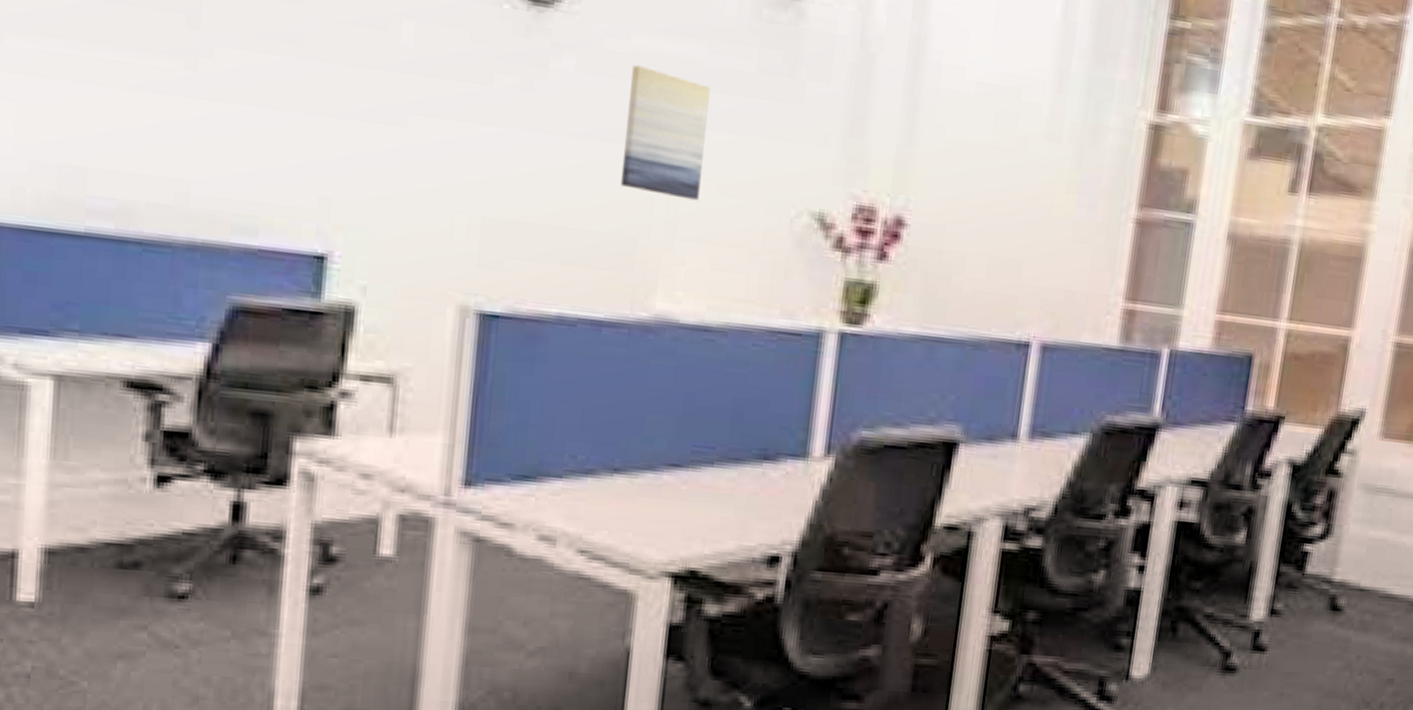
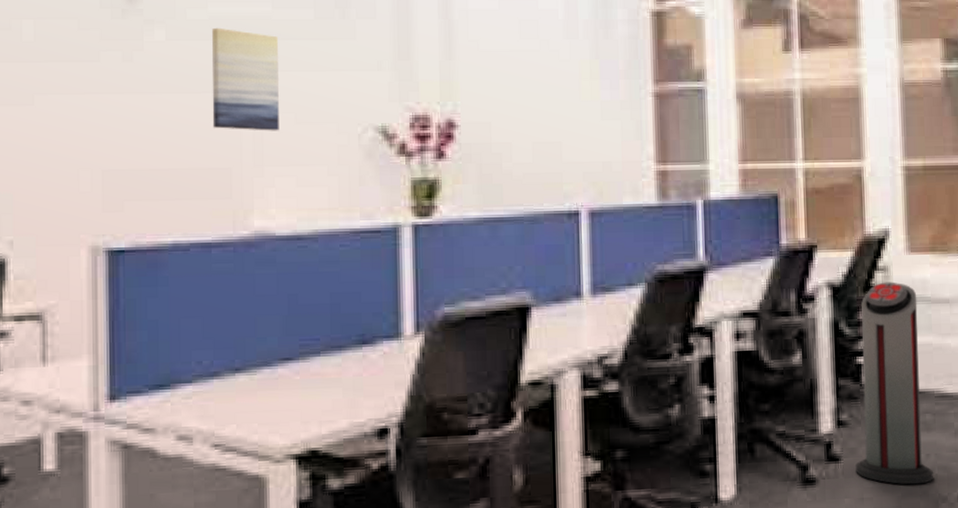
air purifier: none [1280,466,1382,686] -> present [855,282,933,485]

